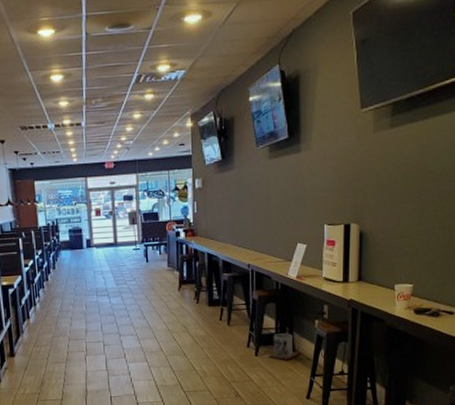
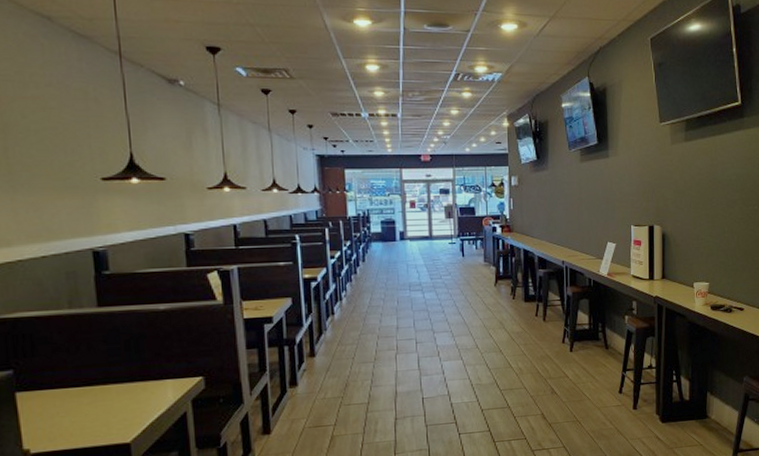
trash can: present [268,333,300,360] -> none [582,329,612,355]

